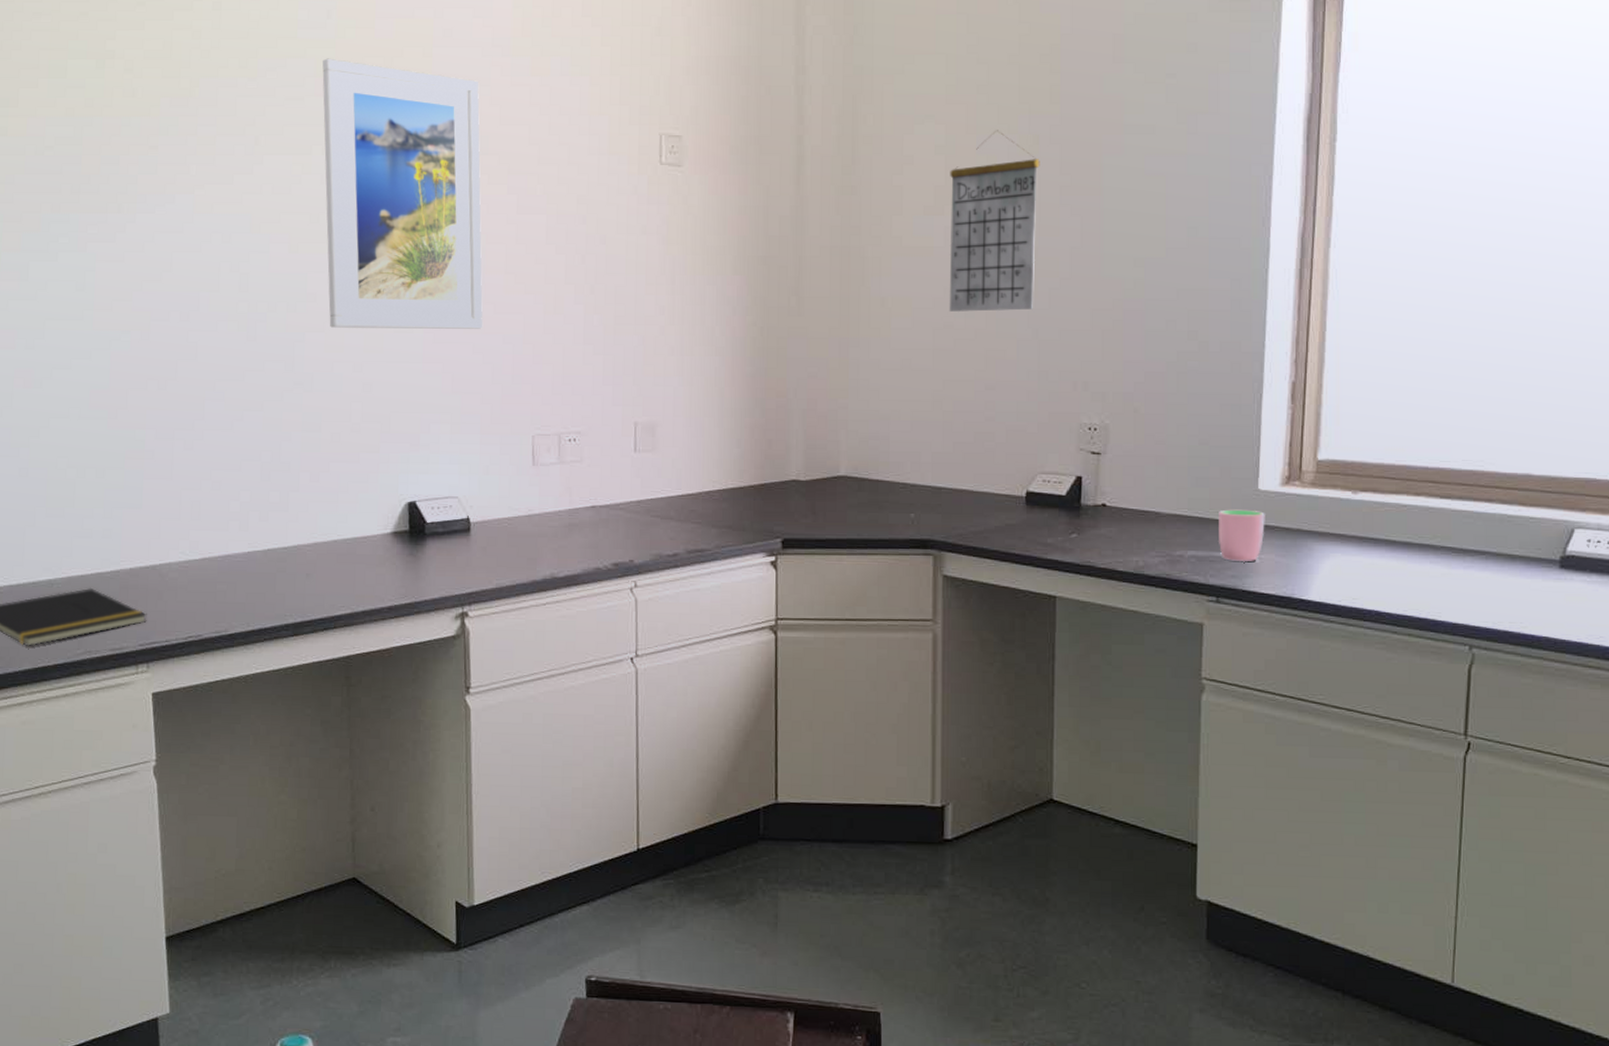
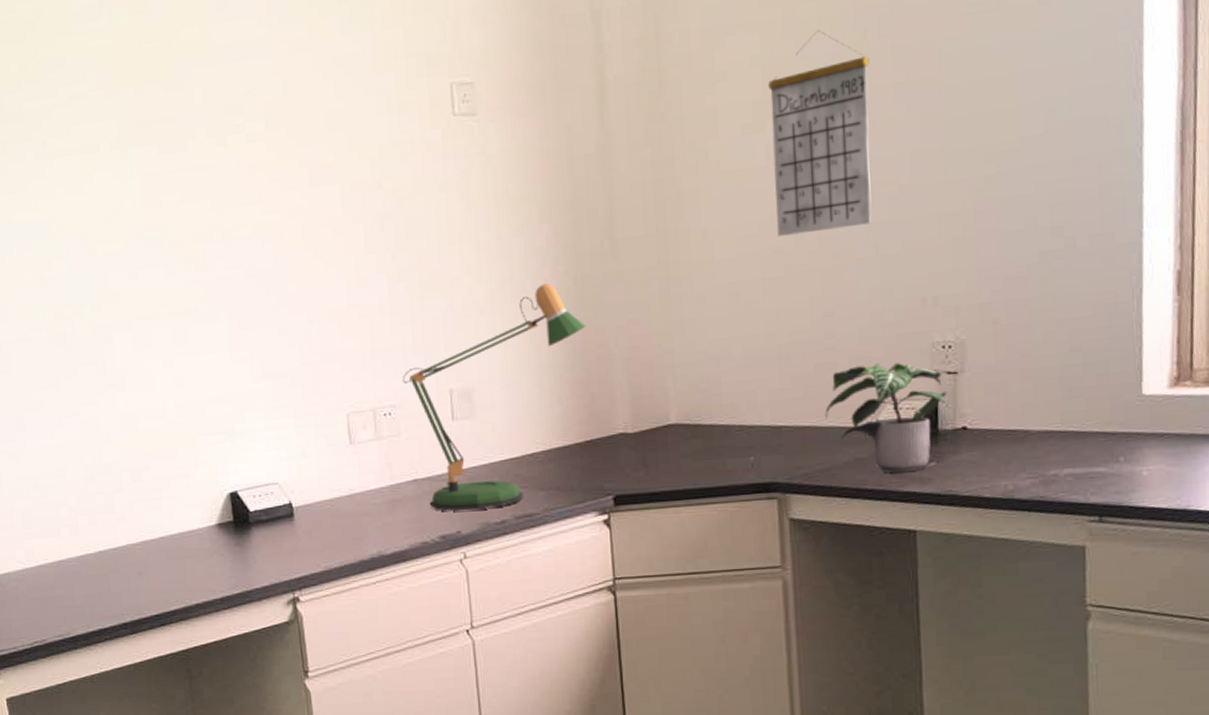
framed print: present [322,58,483,329] -> none [101,49,287,325]
desk lamp: none [590,331,769,540] -> present [403,283,586,511]
potted plant: none [981,438,1093,541] -> present [825,363,951,474]
cup: present [1219,509,1265,561] -> none [1097,418,1152,476]

